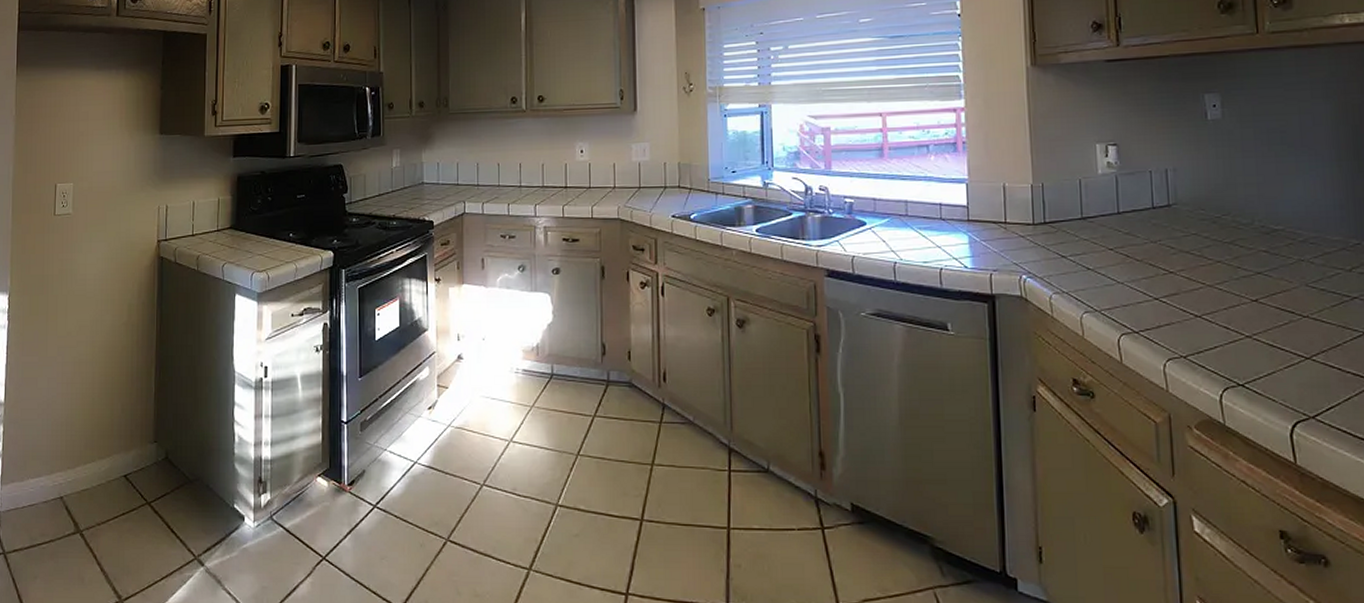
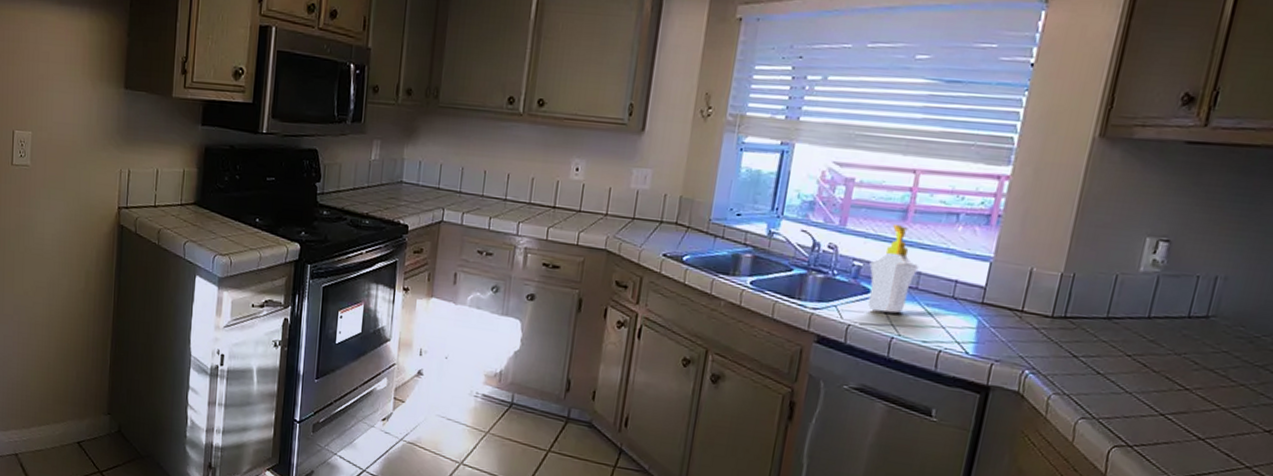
soap bottle: none [860,162,905,241] -> present [867,225,919,314]

